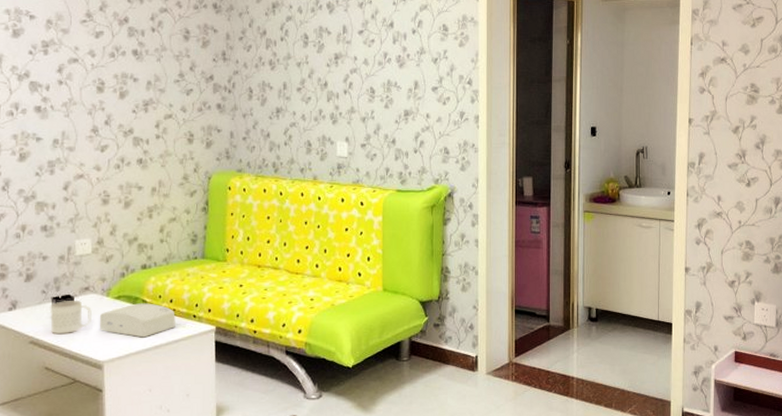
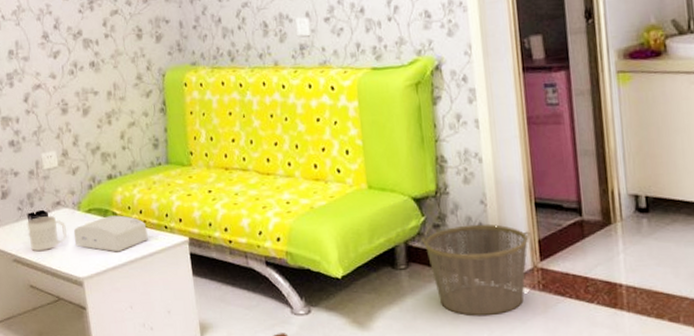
basket: none [423,325,509,402] -> present [421,224,531,316]

